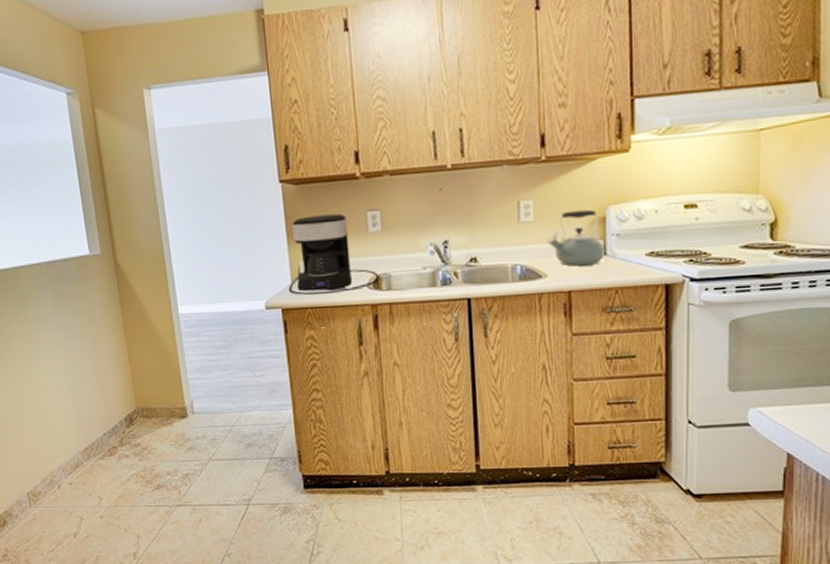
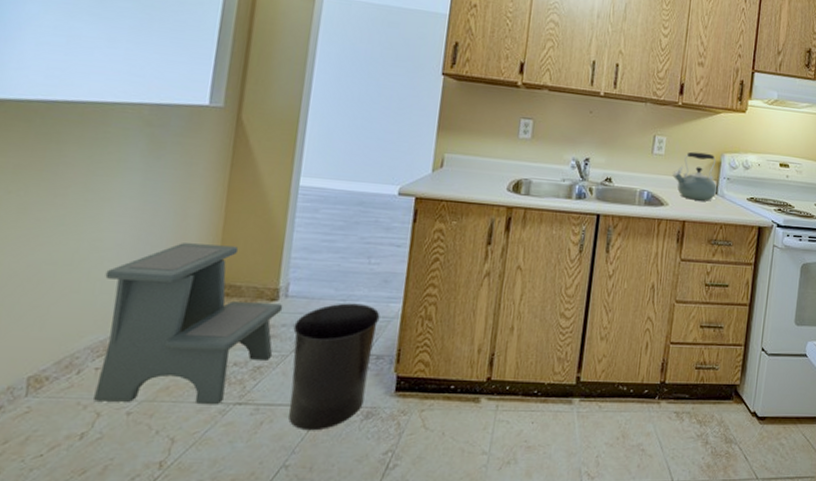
step stool: none [55,375,195,508] -> present [94,243,283,404]
waste bin: none [205,413,279,525] -> present [288,303,380,431]
coffee maker: present [288,213,380,296] -> none [427,111,521,191]

